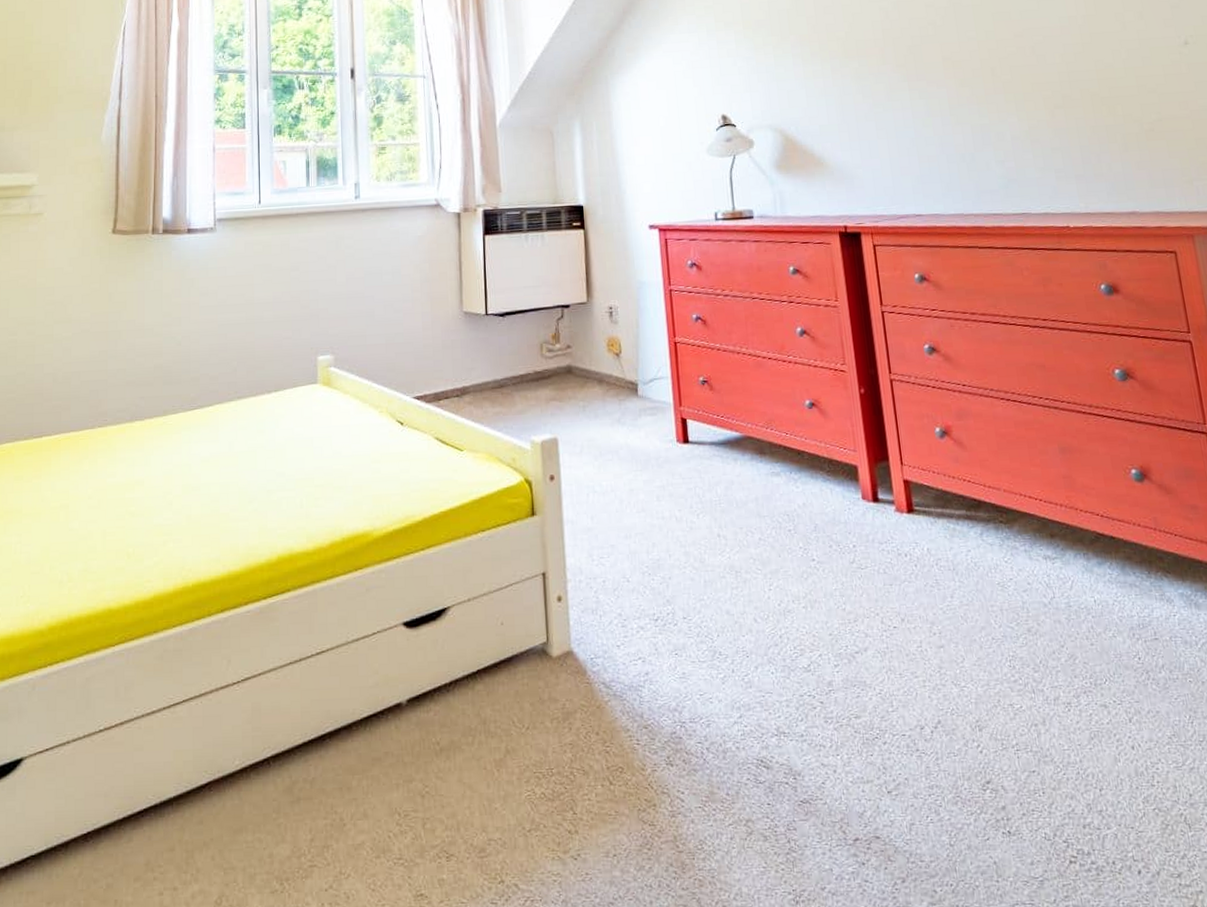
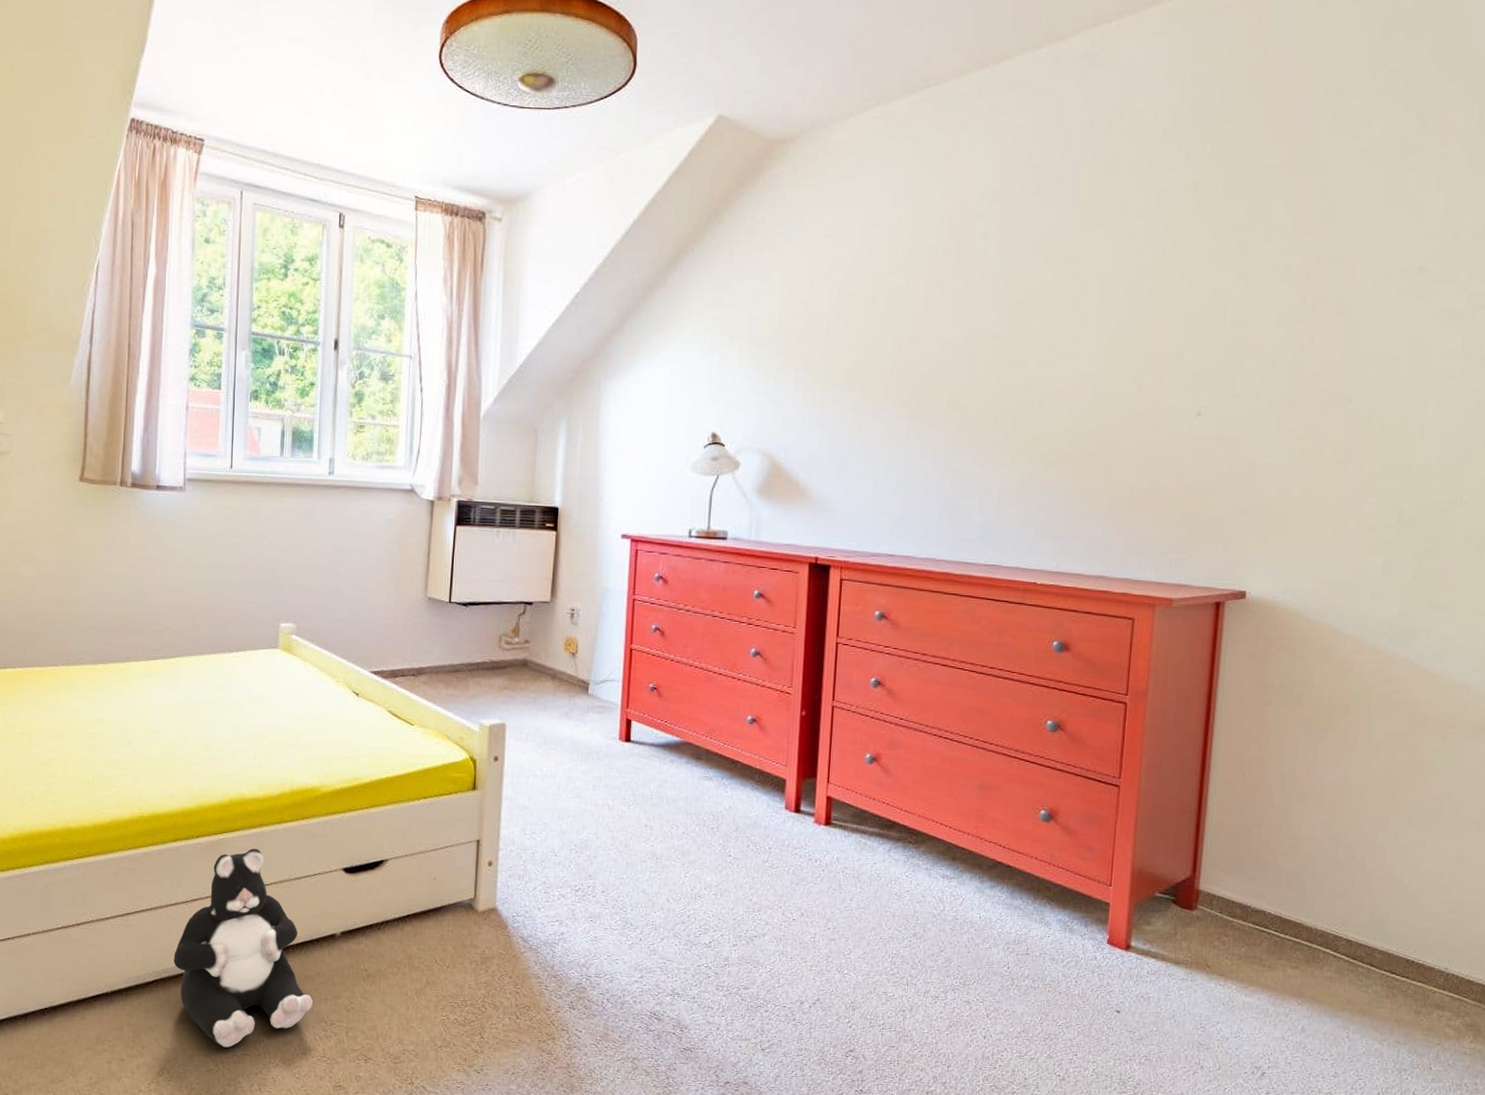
plush toy: none [227,610,383,860] -> present [174,848,313,1048]

